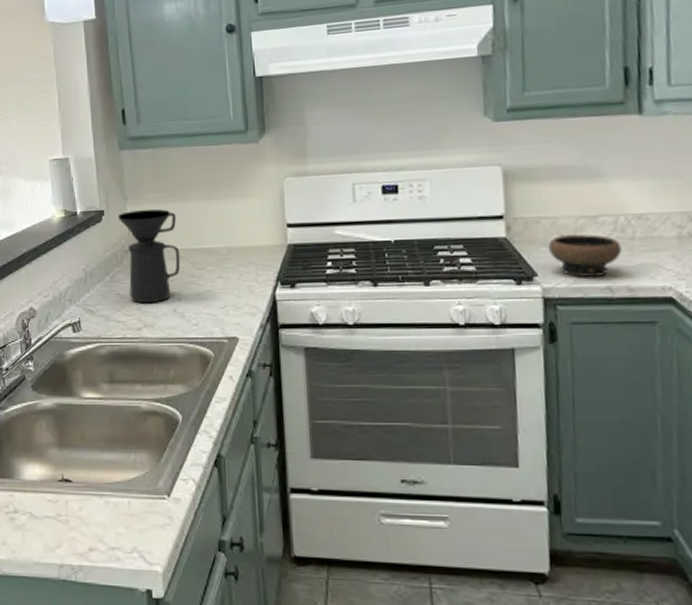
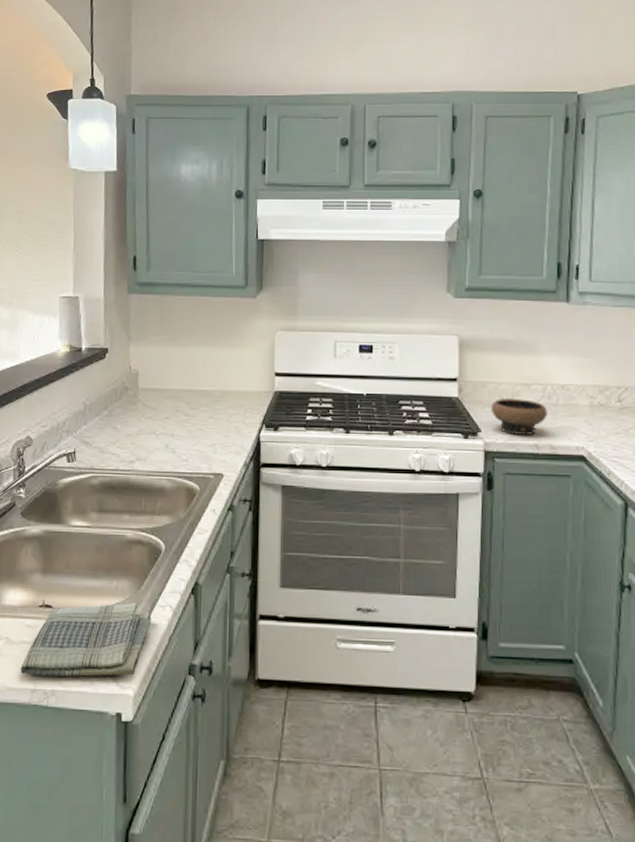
dish towel: none [46,477,174,552] -> present [20,603,151,677]
coffee maker: present [118,209,181,304] -> none [121,350,177,438]

